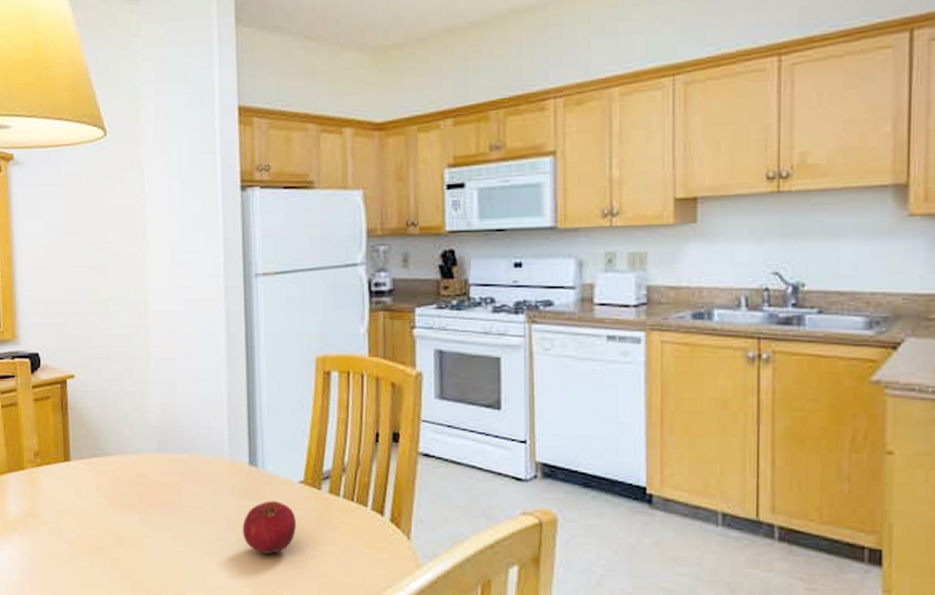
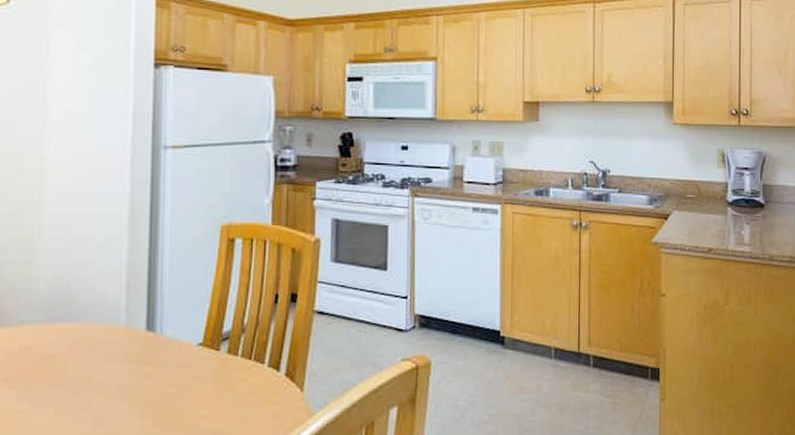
fruit: present [242,501,296,554] -> none [135,364,192,418]

